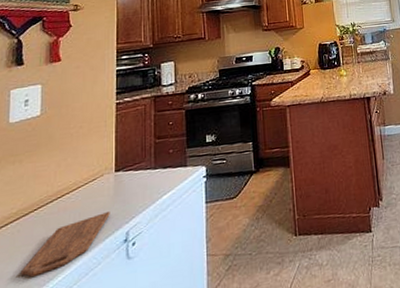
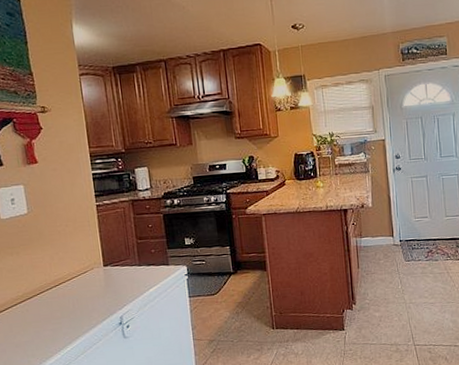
cutting board: present [20,212,110,278] -> none [35,299,104,347]

